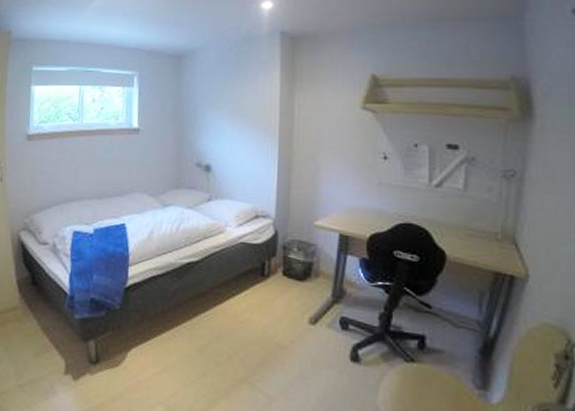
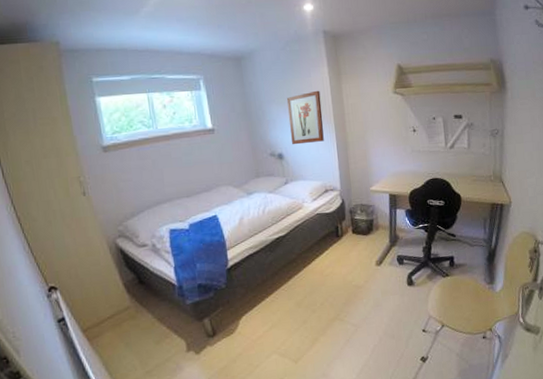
wall art: none [224,97,267,157] -> present [286,90,324,145]

